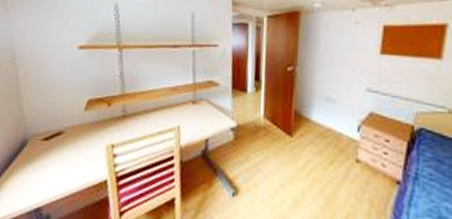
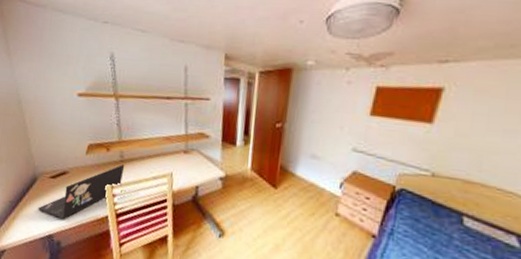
laptop: none [25,119,128,189] -> present [37,163,125,220]

